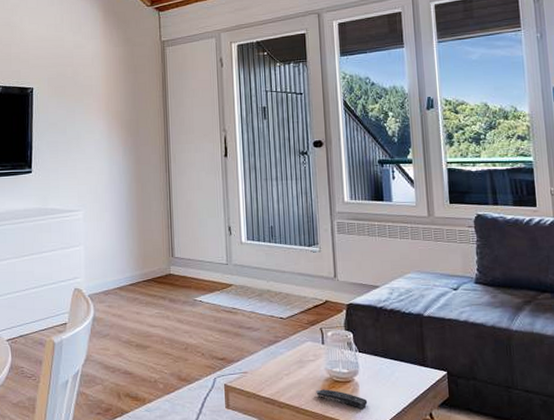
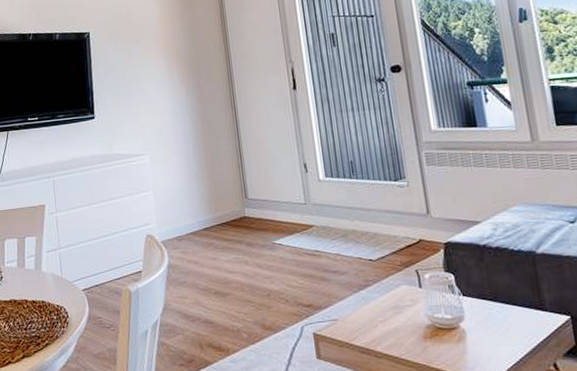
remote control: present [316,389,368,408] -> none [417,337,478,358]

